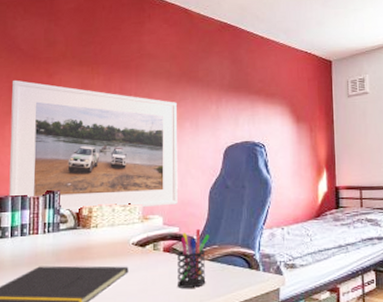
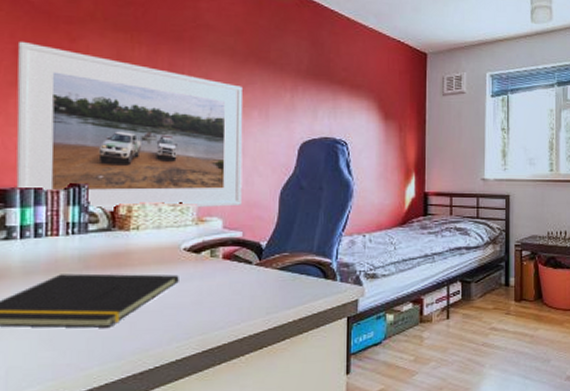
pen holder: present [176,228,210,288] -> none [238,233,280,300]

